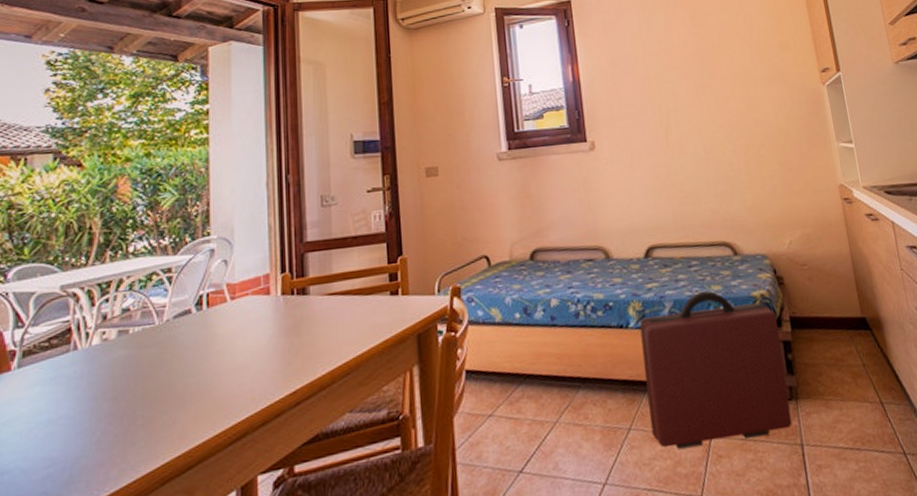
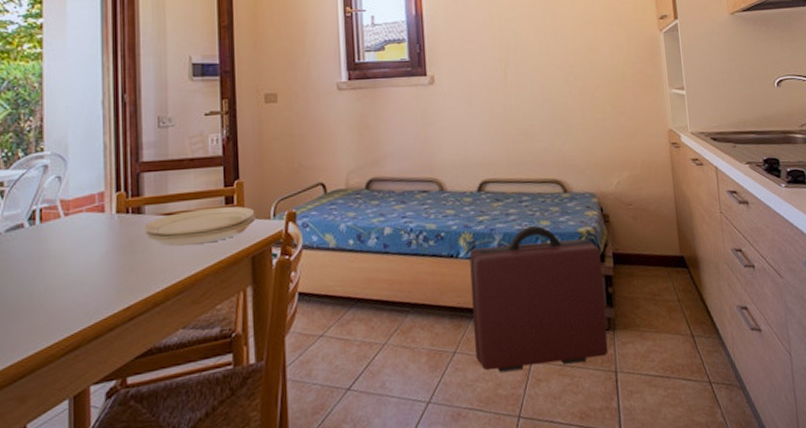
plate: none [309,283,420,327] -> present [144,206,256,246]

